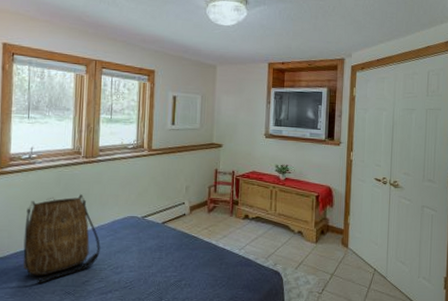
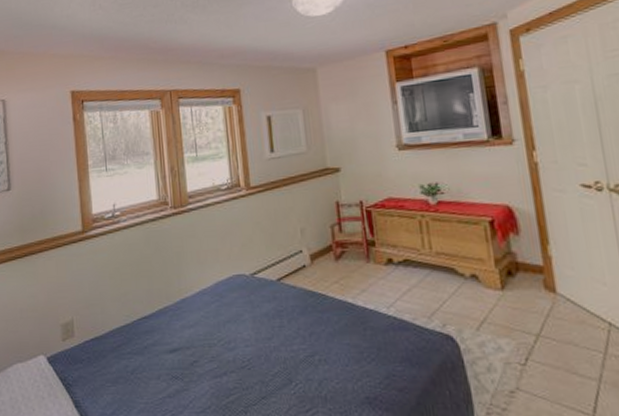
tote bag: present [23,194,100,283] -> none [117,253,206,367]

